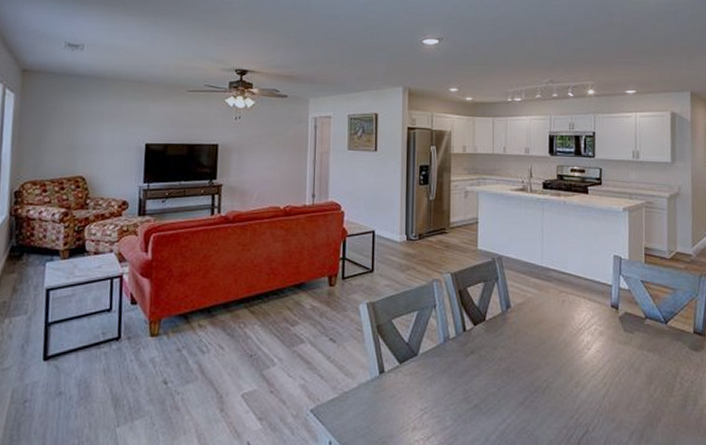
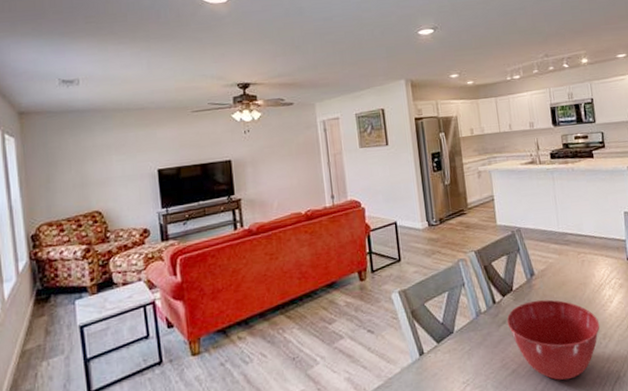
mixing bowl: none [475,334,574,425] -> present [506,299,600,381]

